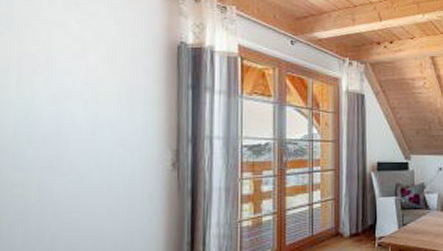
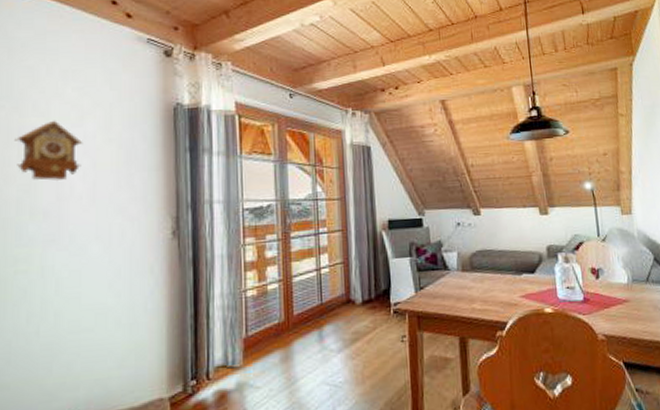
cuckoo clock: none [13,50,85,109] -> present [14,120,83,181]

